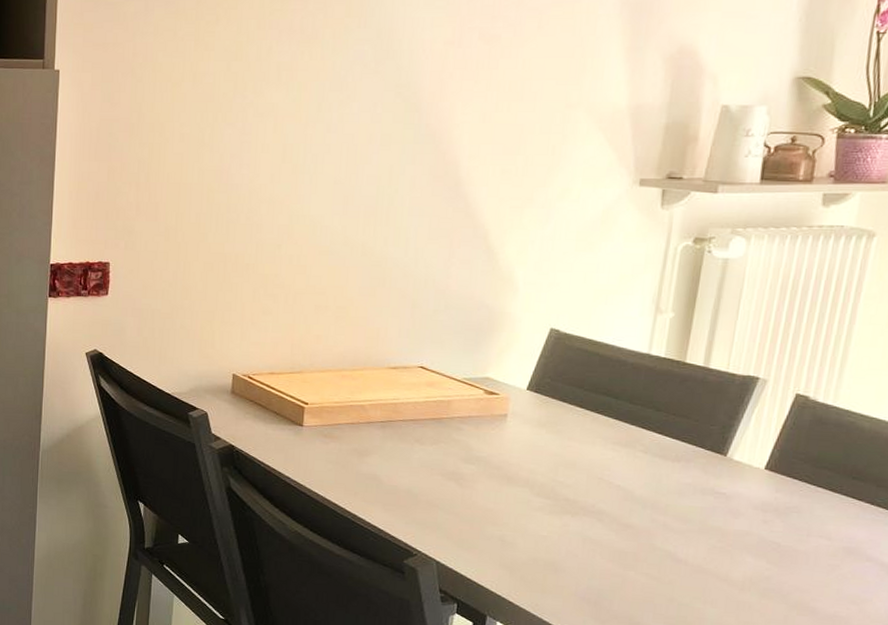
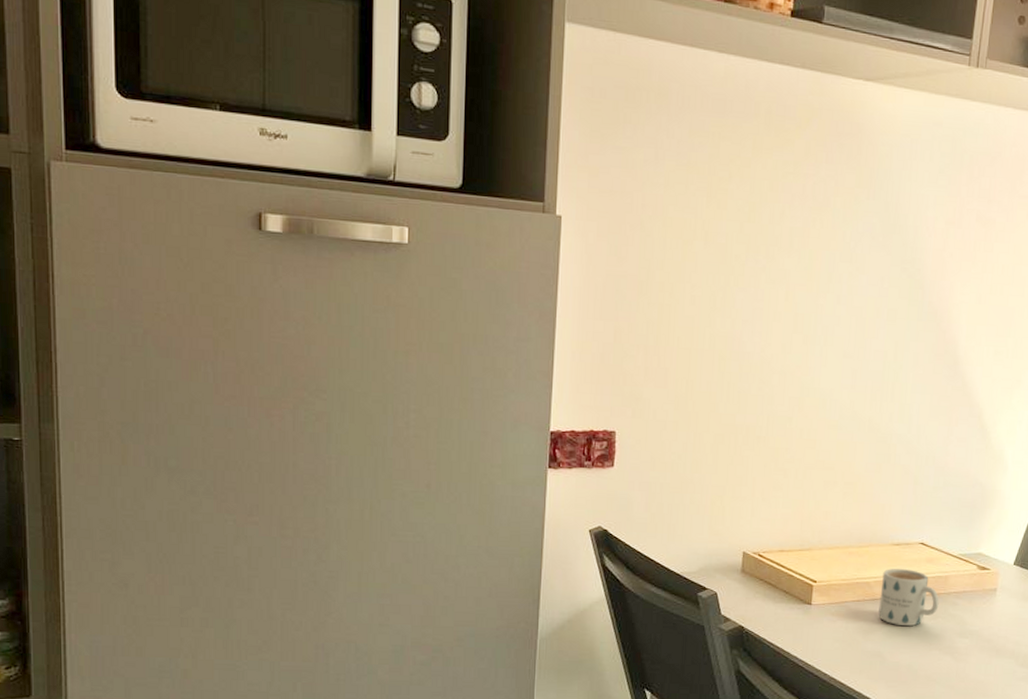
mug: none [374,392,442,450] -> present [878,569,939,626]

